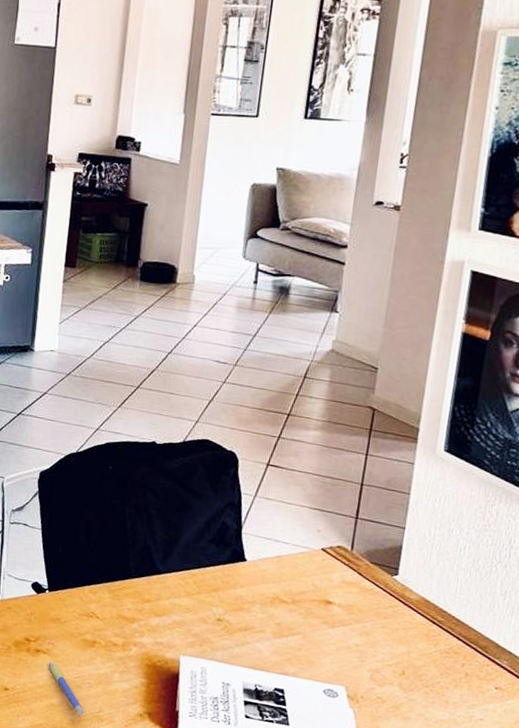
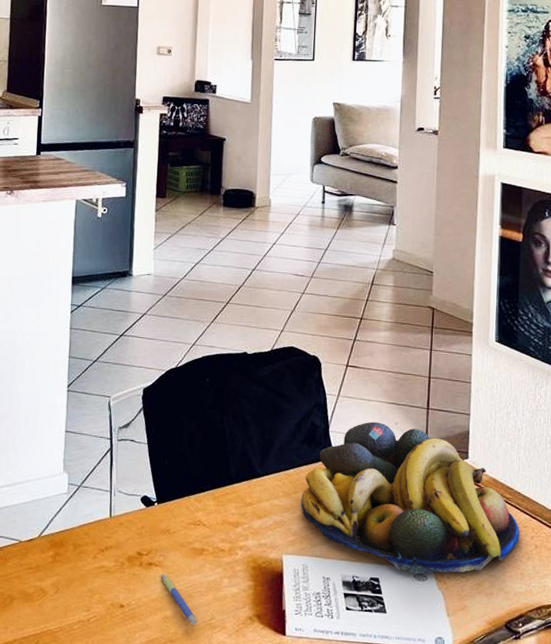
fruit bowl: none [203,526,450,694] -> present [301,421,520,575]

